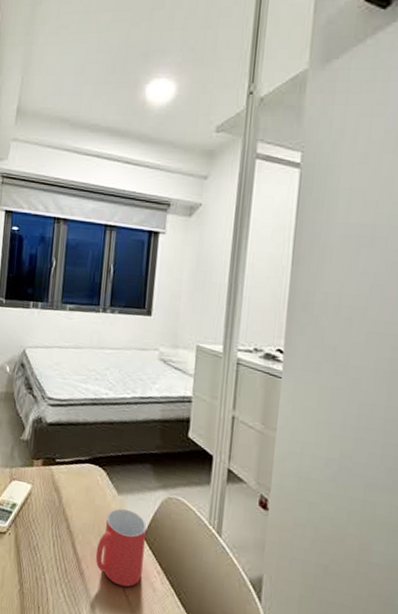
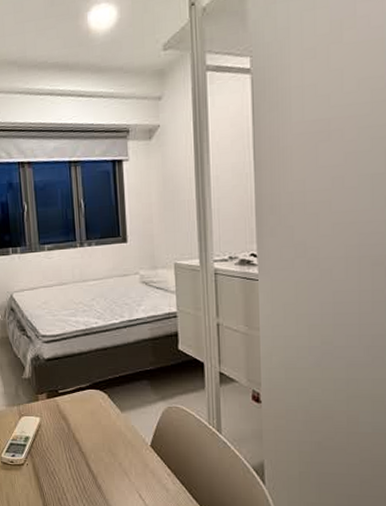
mug: present [95,508,146,587] -> none [109,424,154,493]

